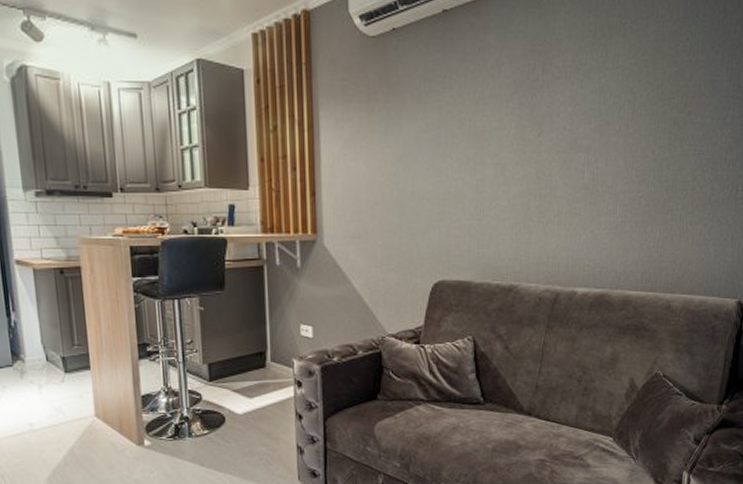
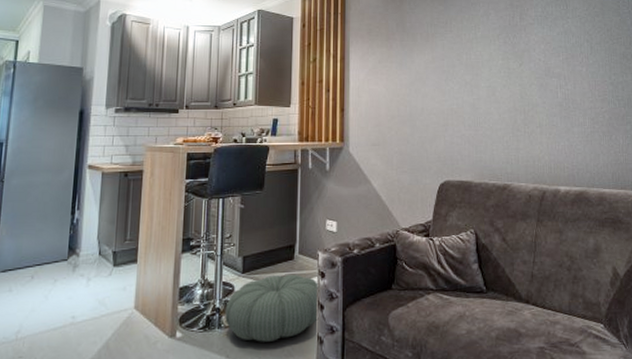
pouf: none [194,383,298,451] -> present [225,275,320,342]

